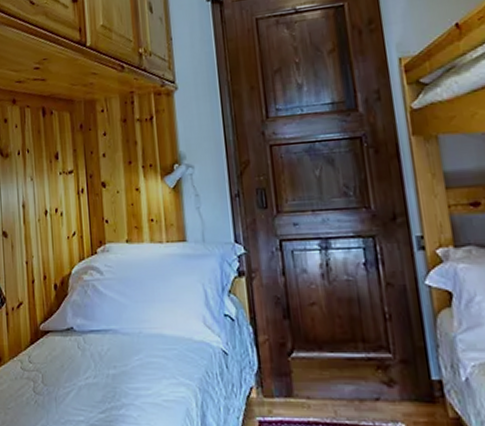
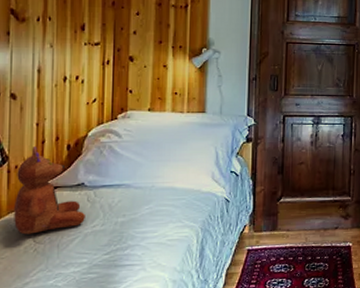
toy: none [14,287,78,384] -> present [14,147,85,235]

